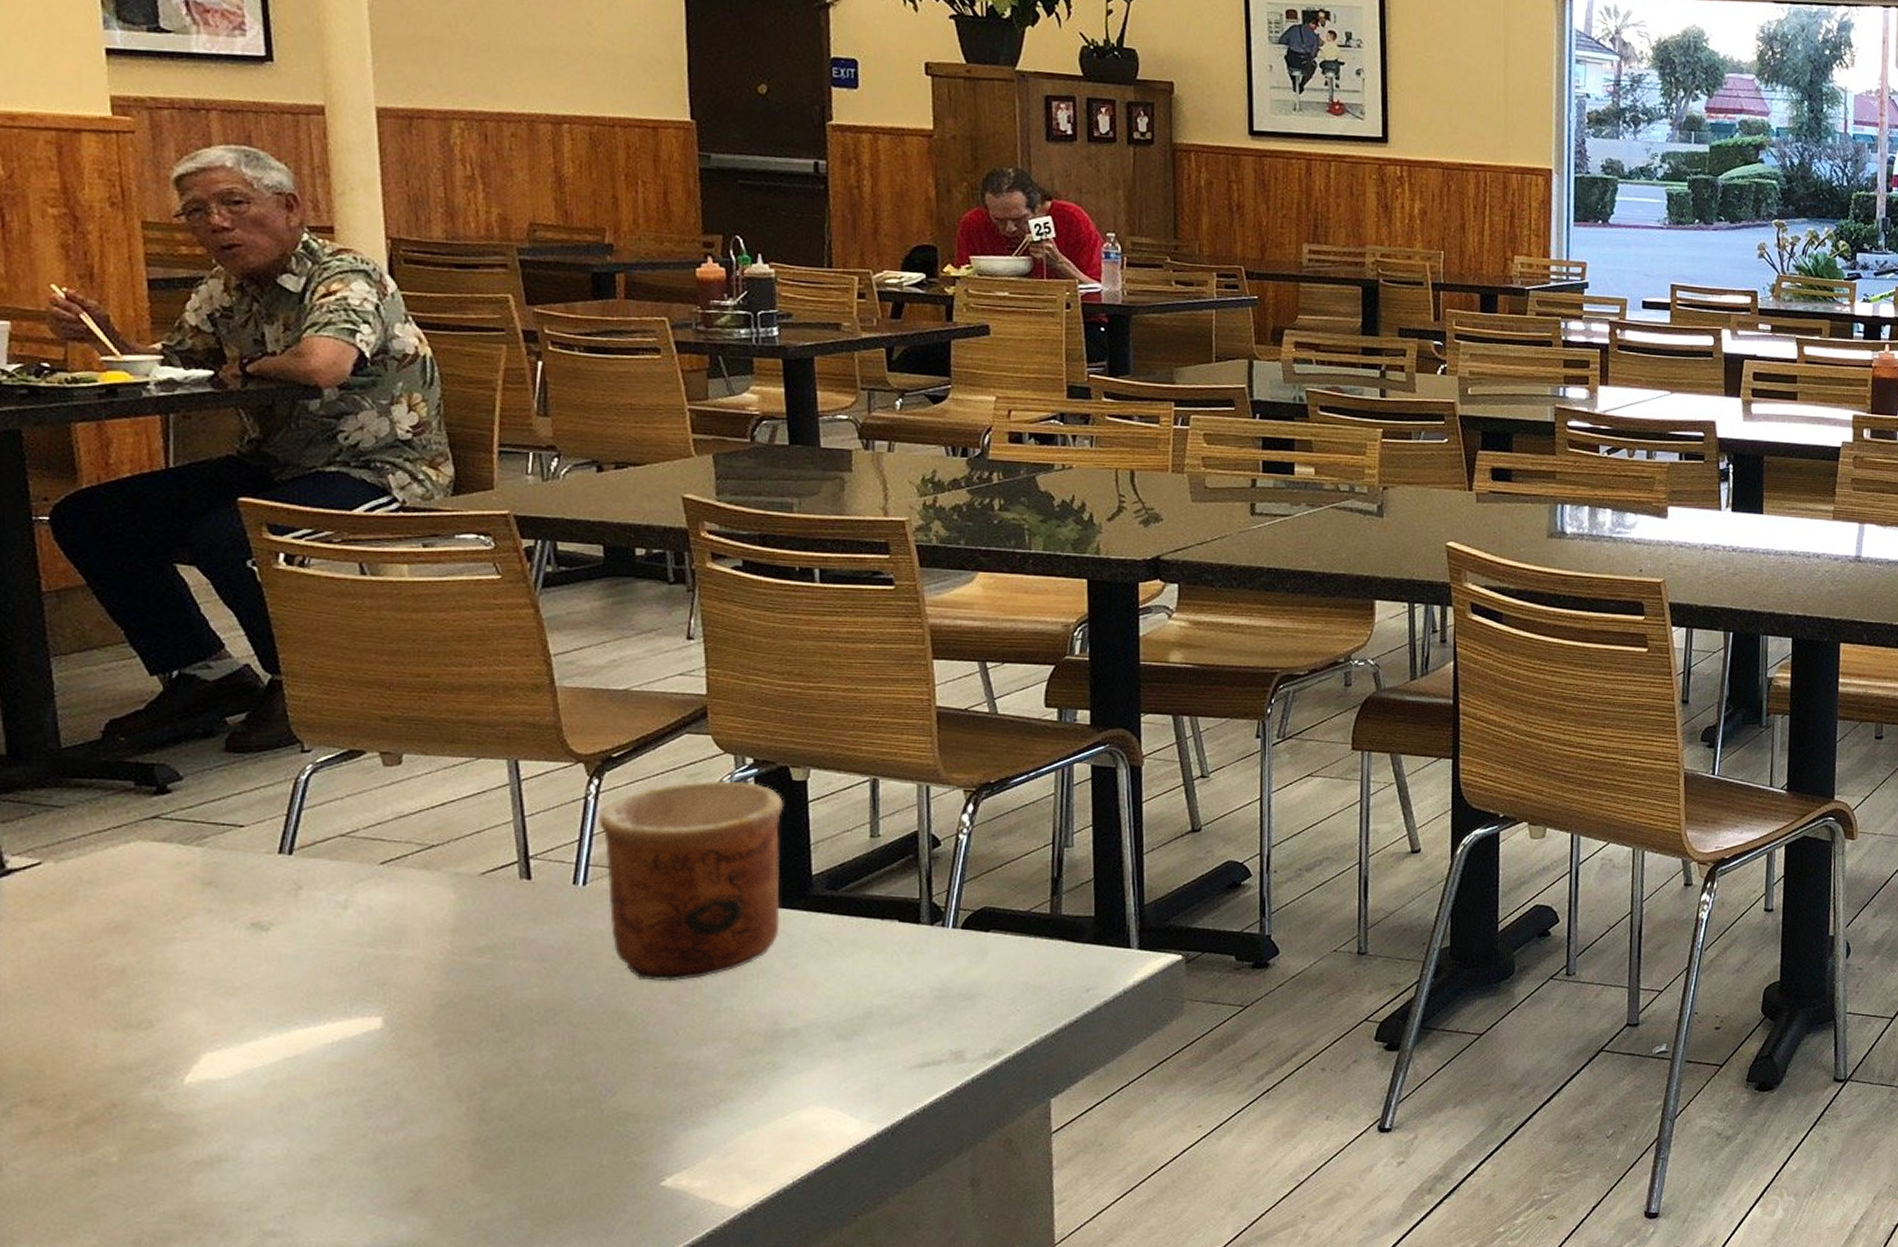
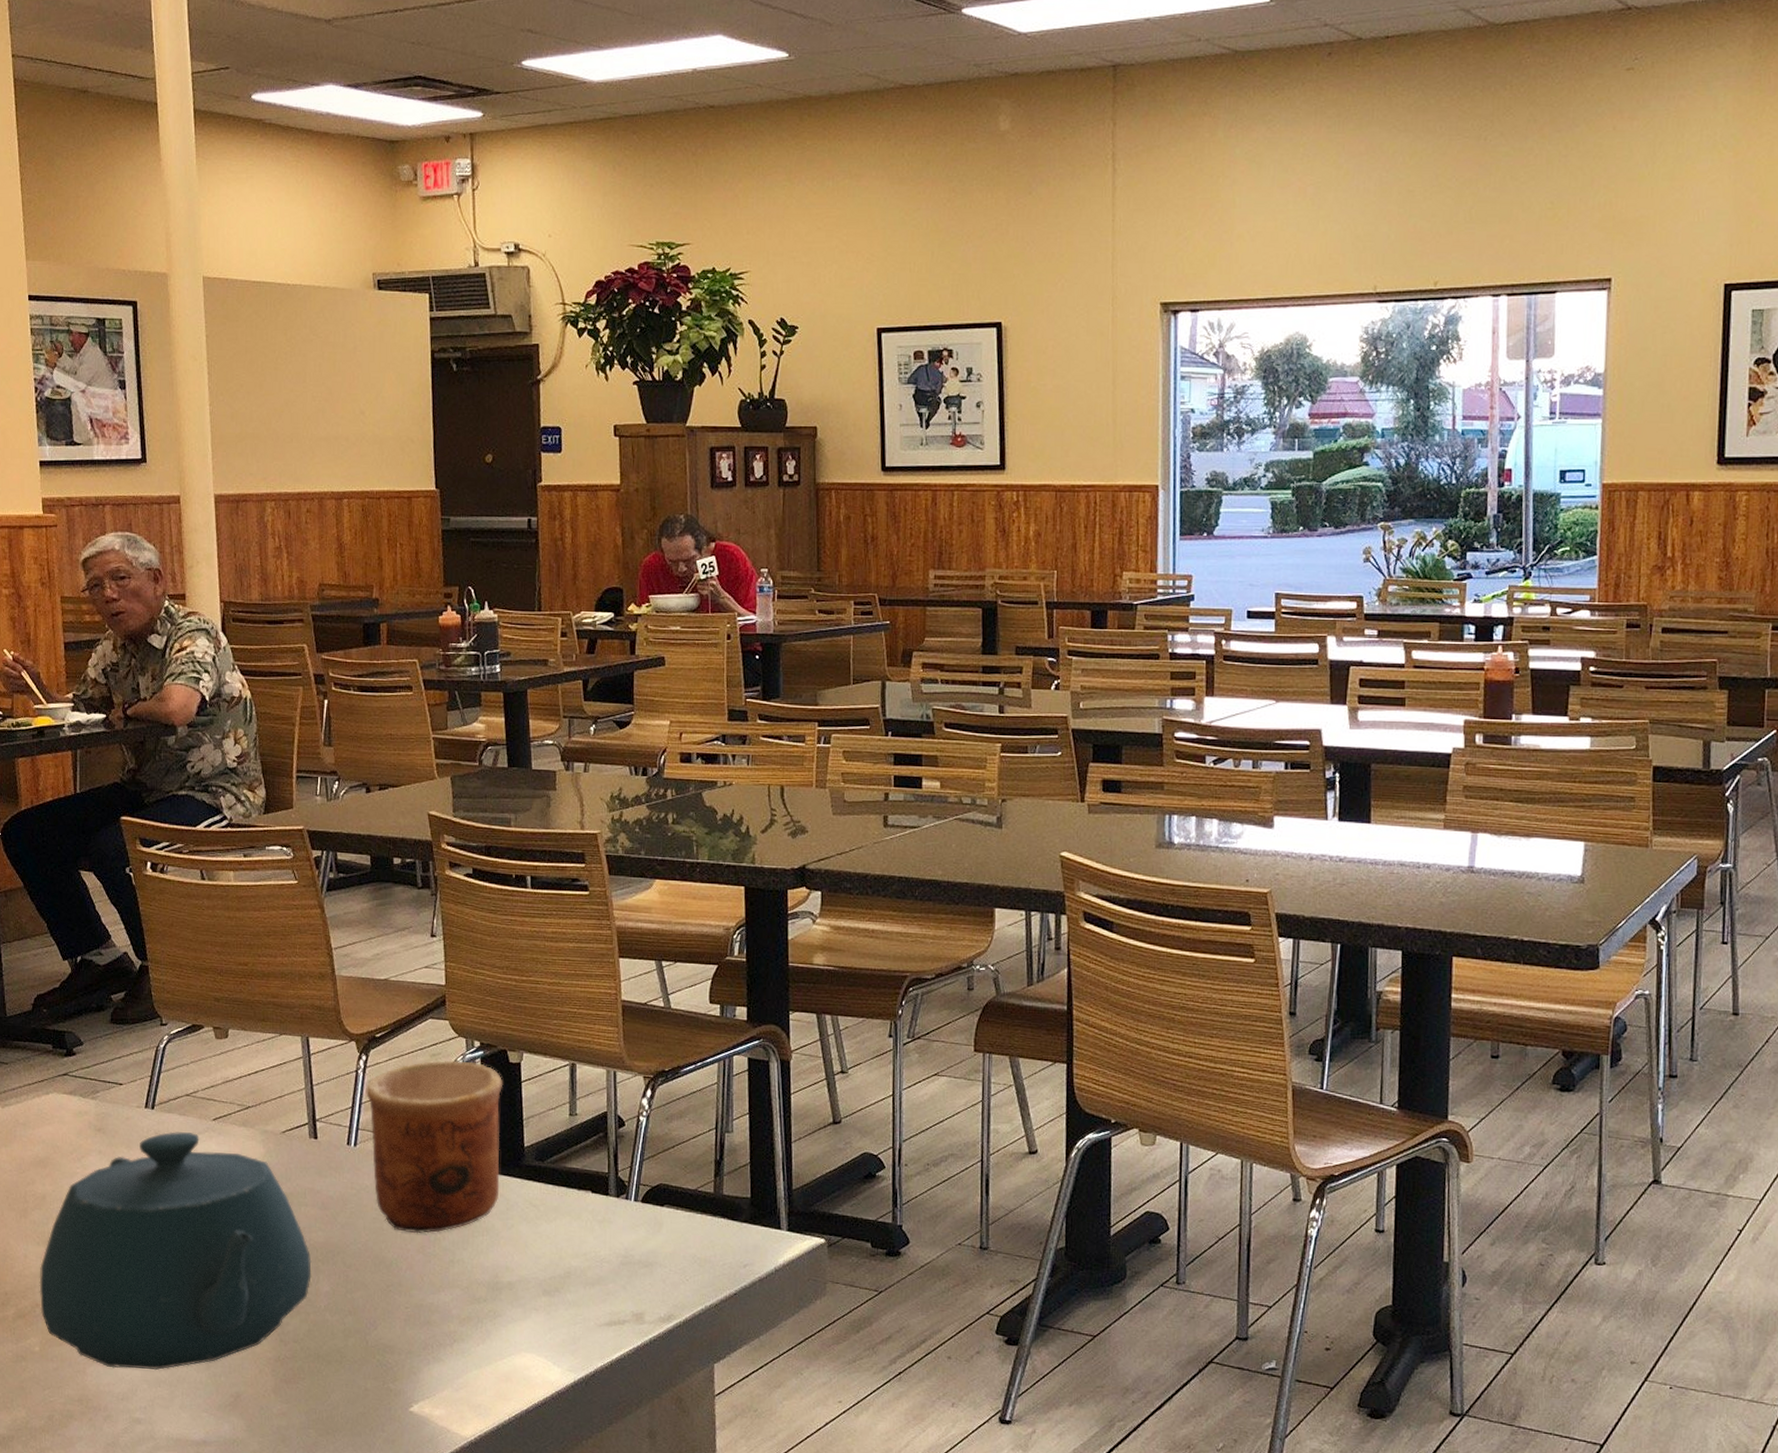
teapot: none [117,880,524,1173] -> present [39,1131,312,1371]

